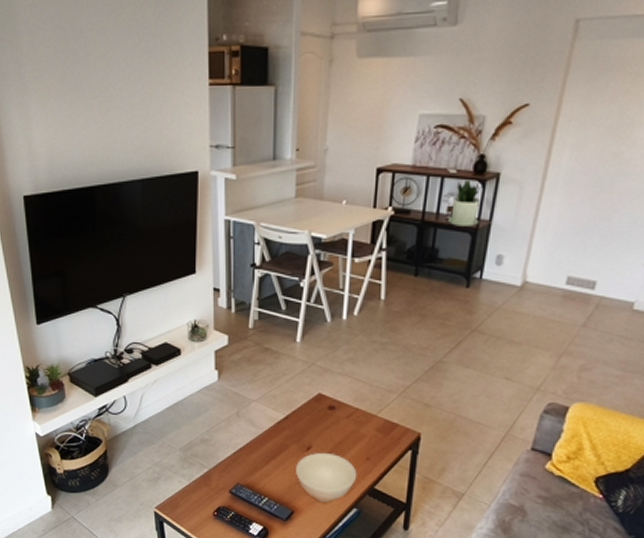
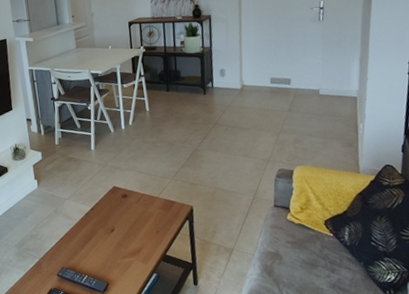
bowl: present [296,452,357,503] -> none [105,231,152,273]

